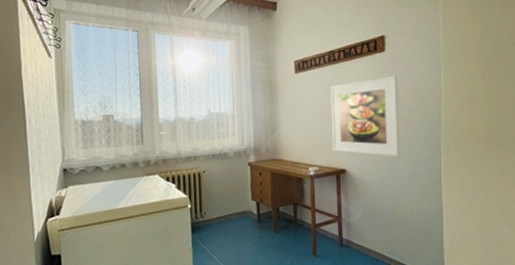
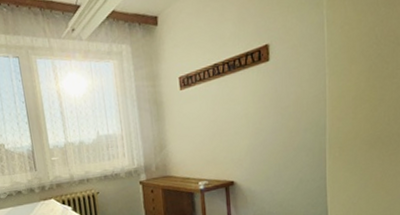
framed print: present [330,75,399,157] -> none [216,84,286,166]

